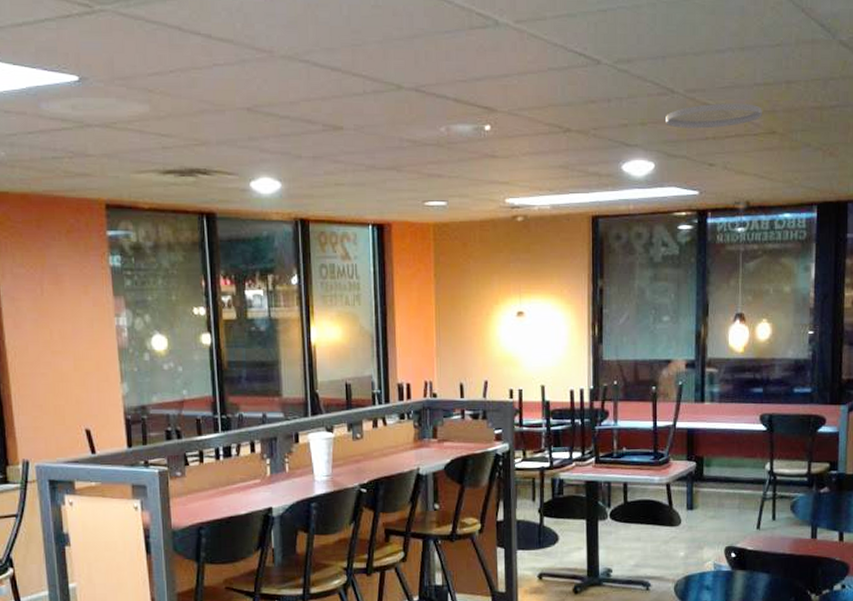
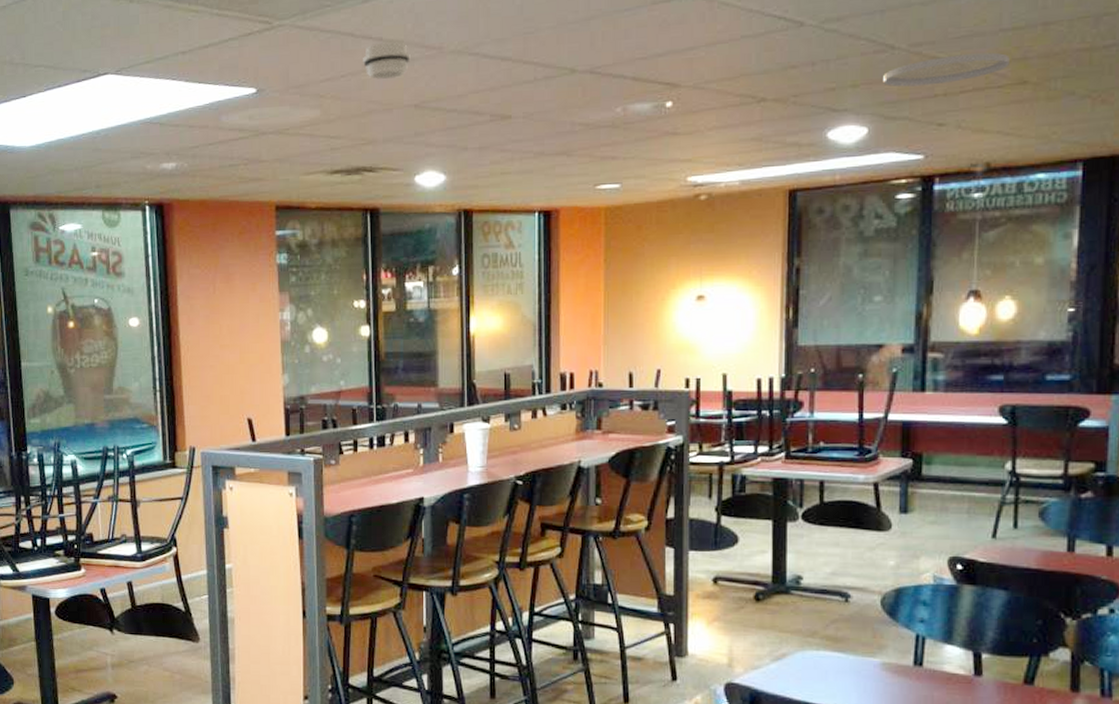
smoke detector: none [192,39,241,80] -> present [363,41,410,80]

